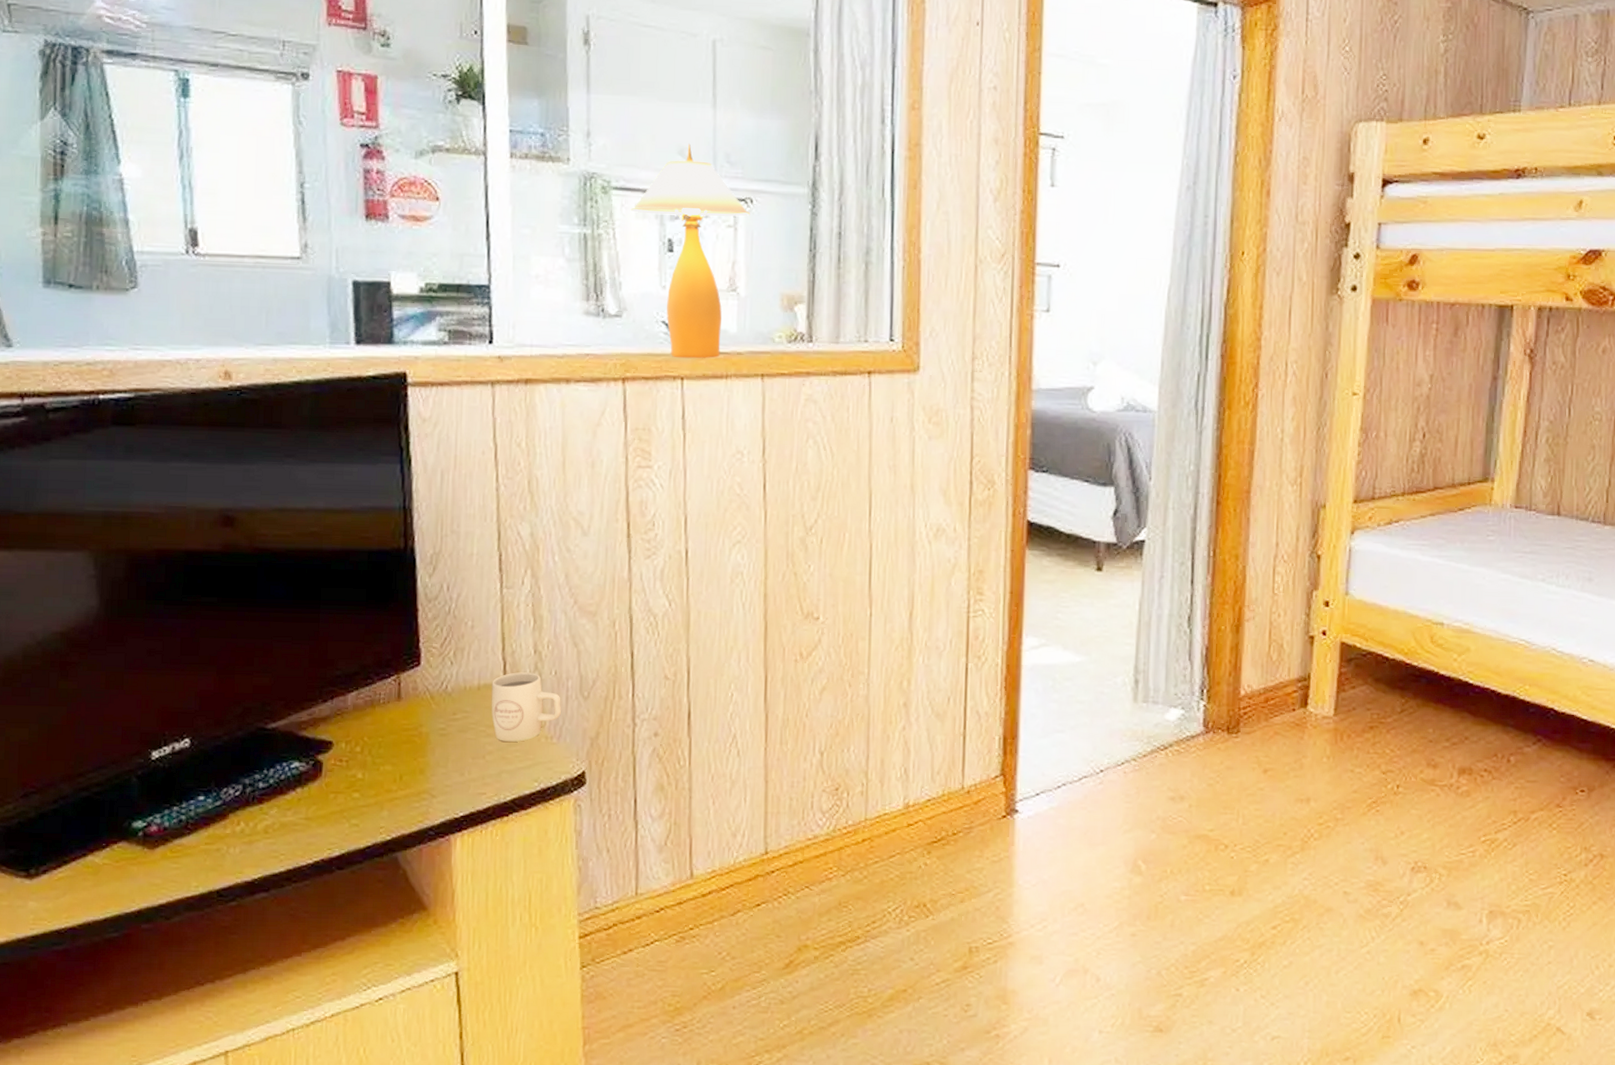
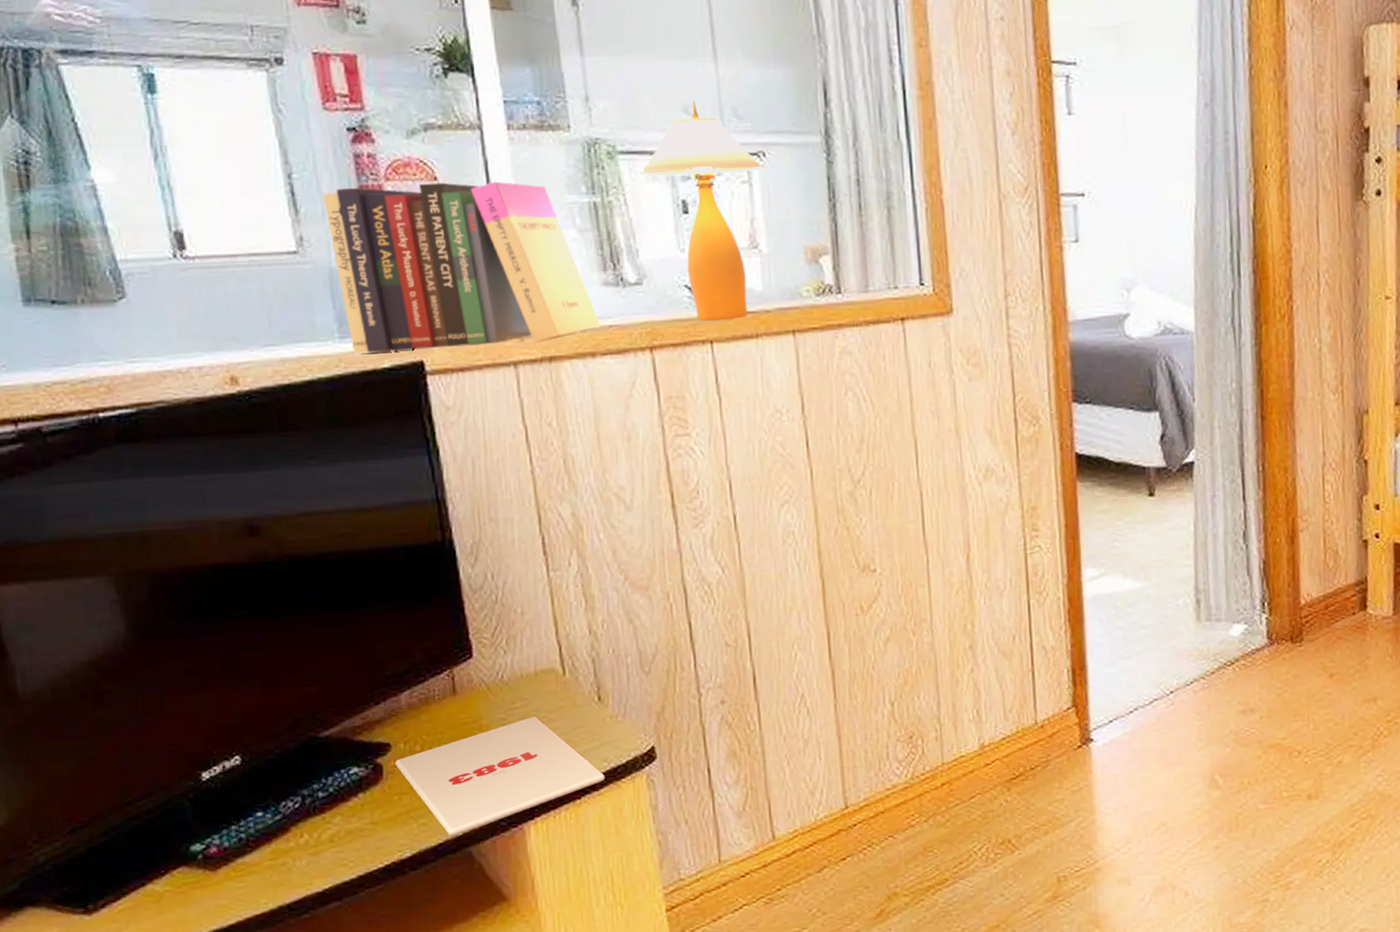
books: none [330,200,578,365] -> present [322,181,601,354]
magazine: none [335,729,534,841] -> present [395,716,605,837]
mug: present [491,672,562,742] -> none [548,653,624,725]

